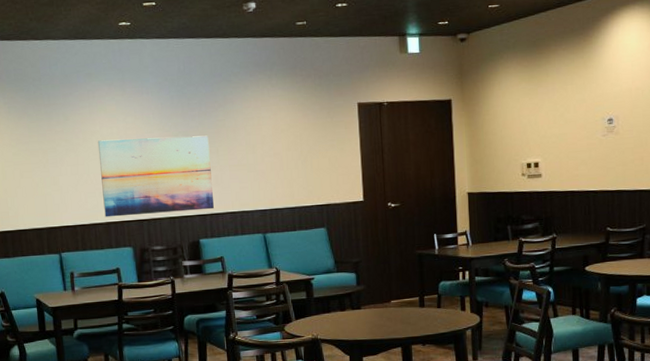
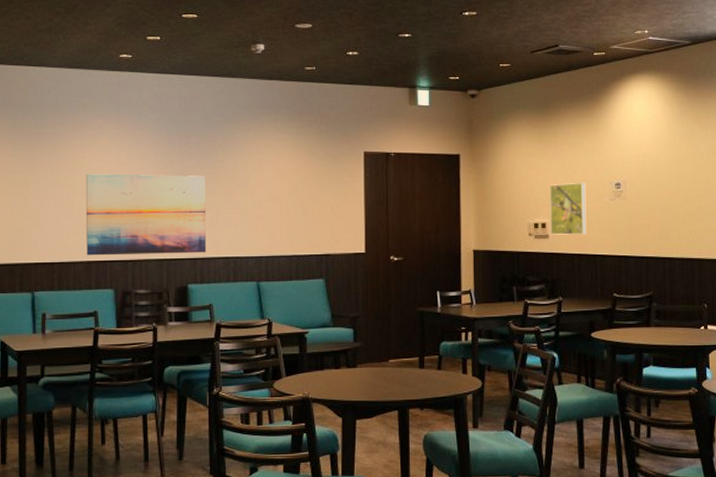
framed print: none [542,120,579,174] -> present [550,183,587,235]

